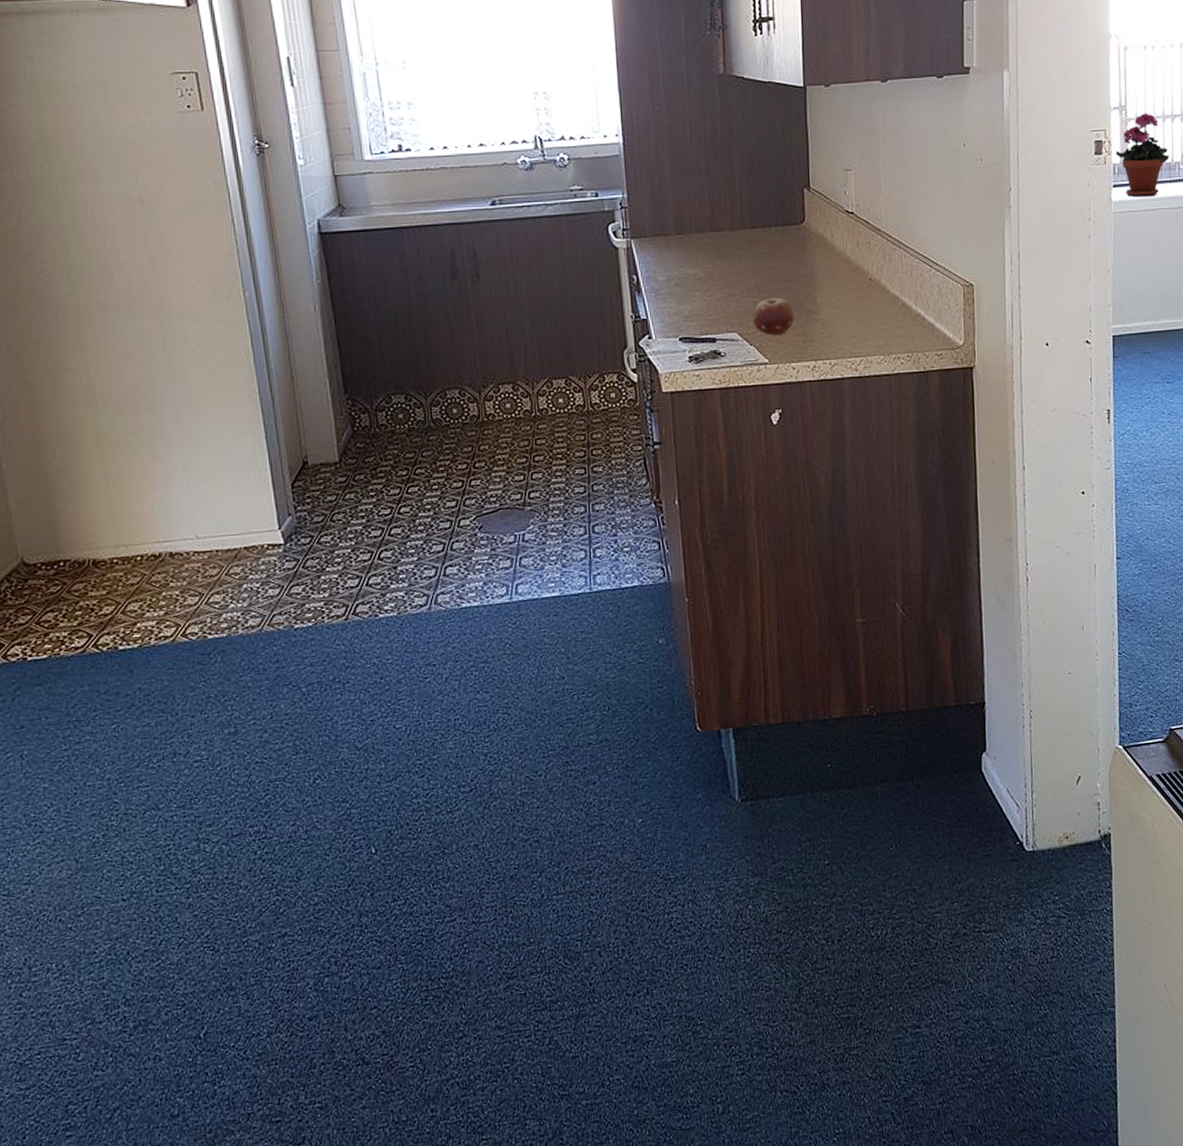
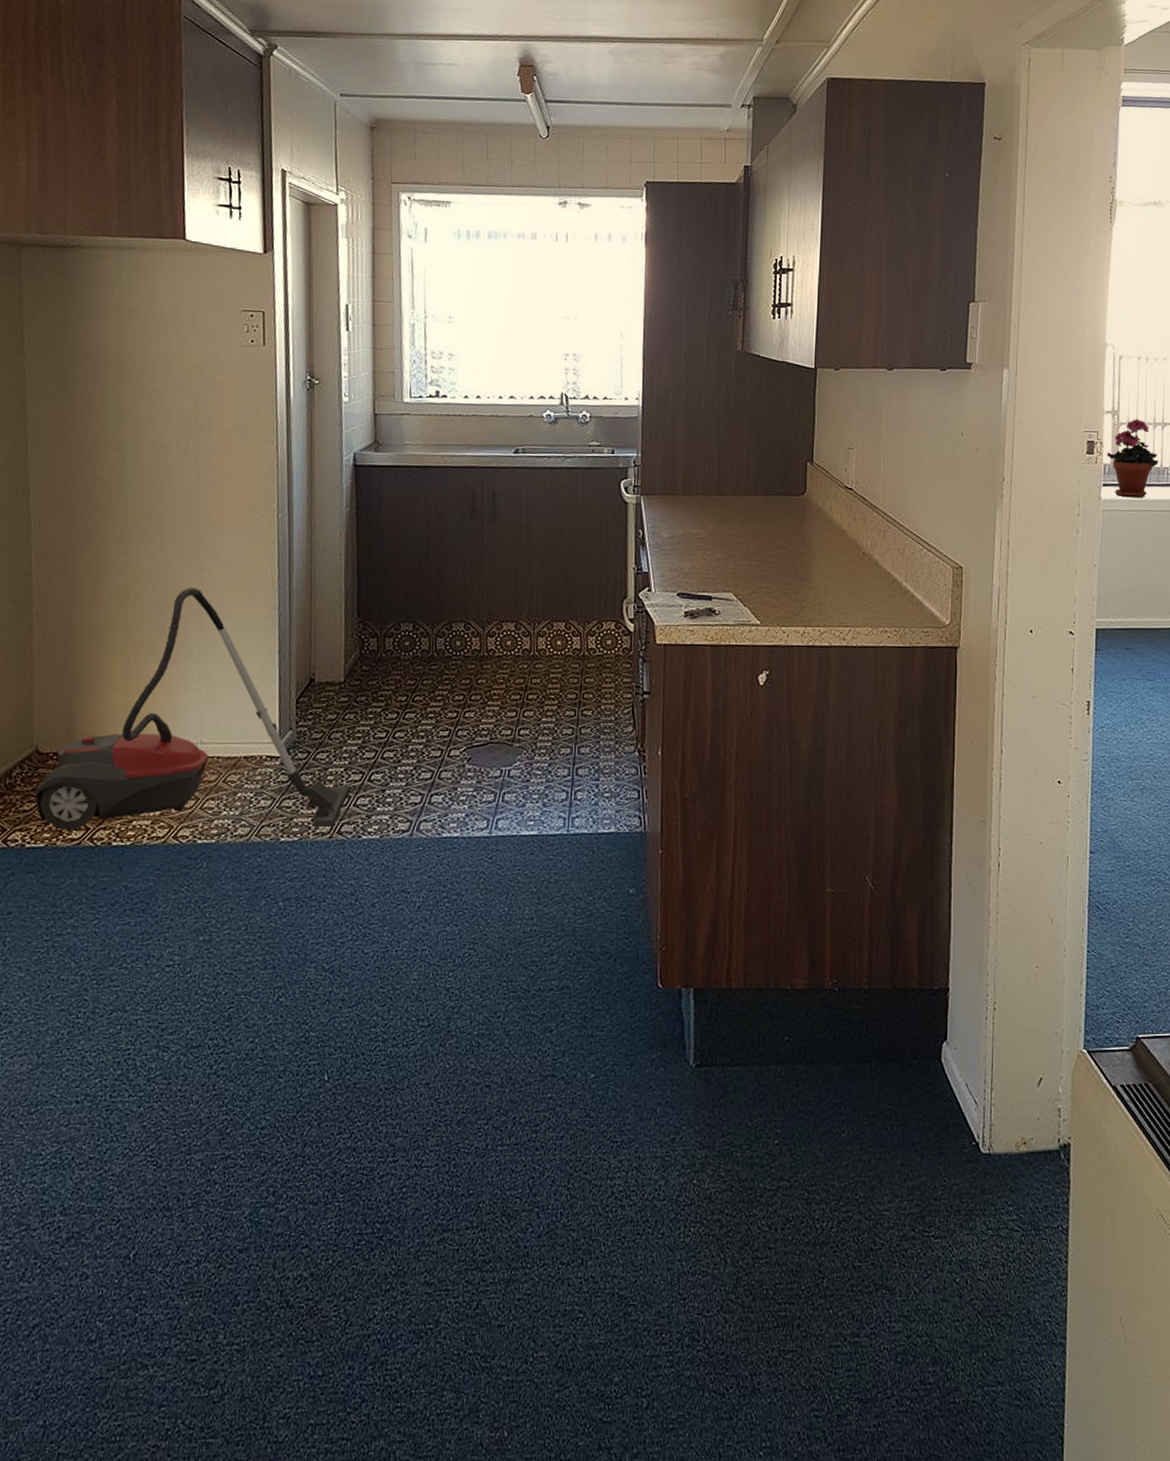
vacuum cleaner: none [28,379,362,639] -> present [35,588,352,830]
fruit: present [753,297,794,335] -> none [749,562,788,598]

